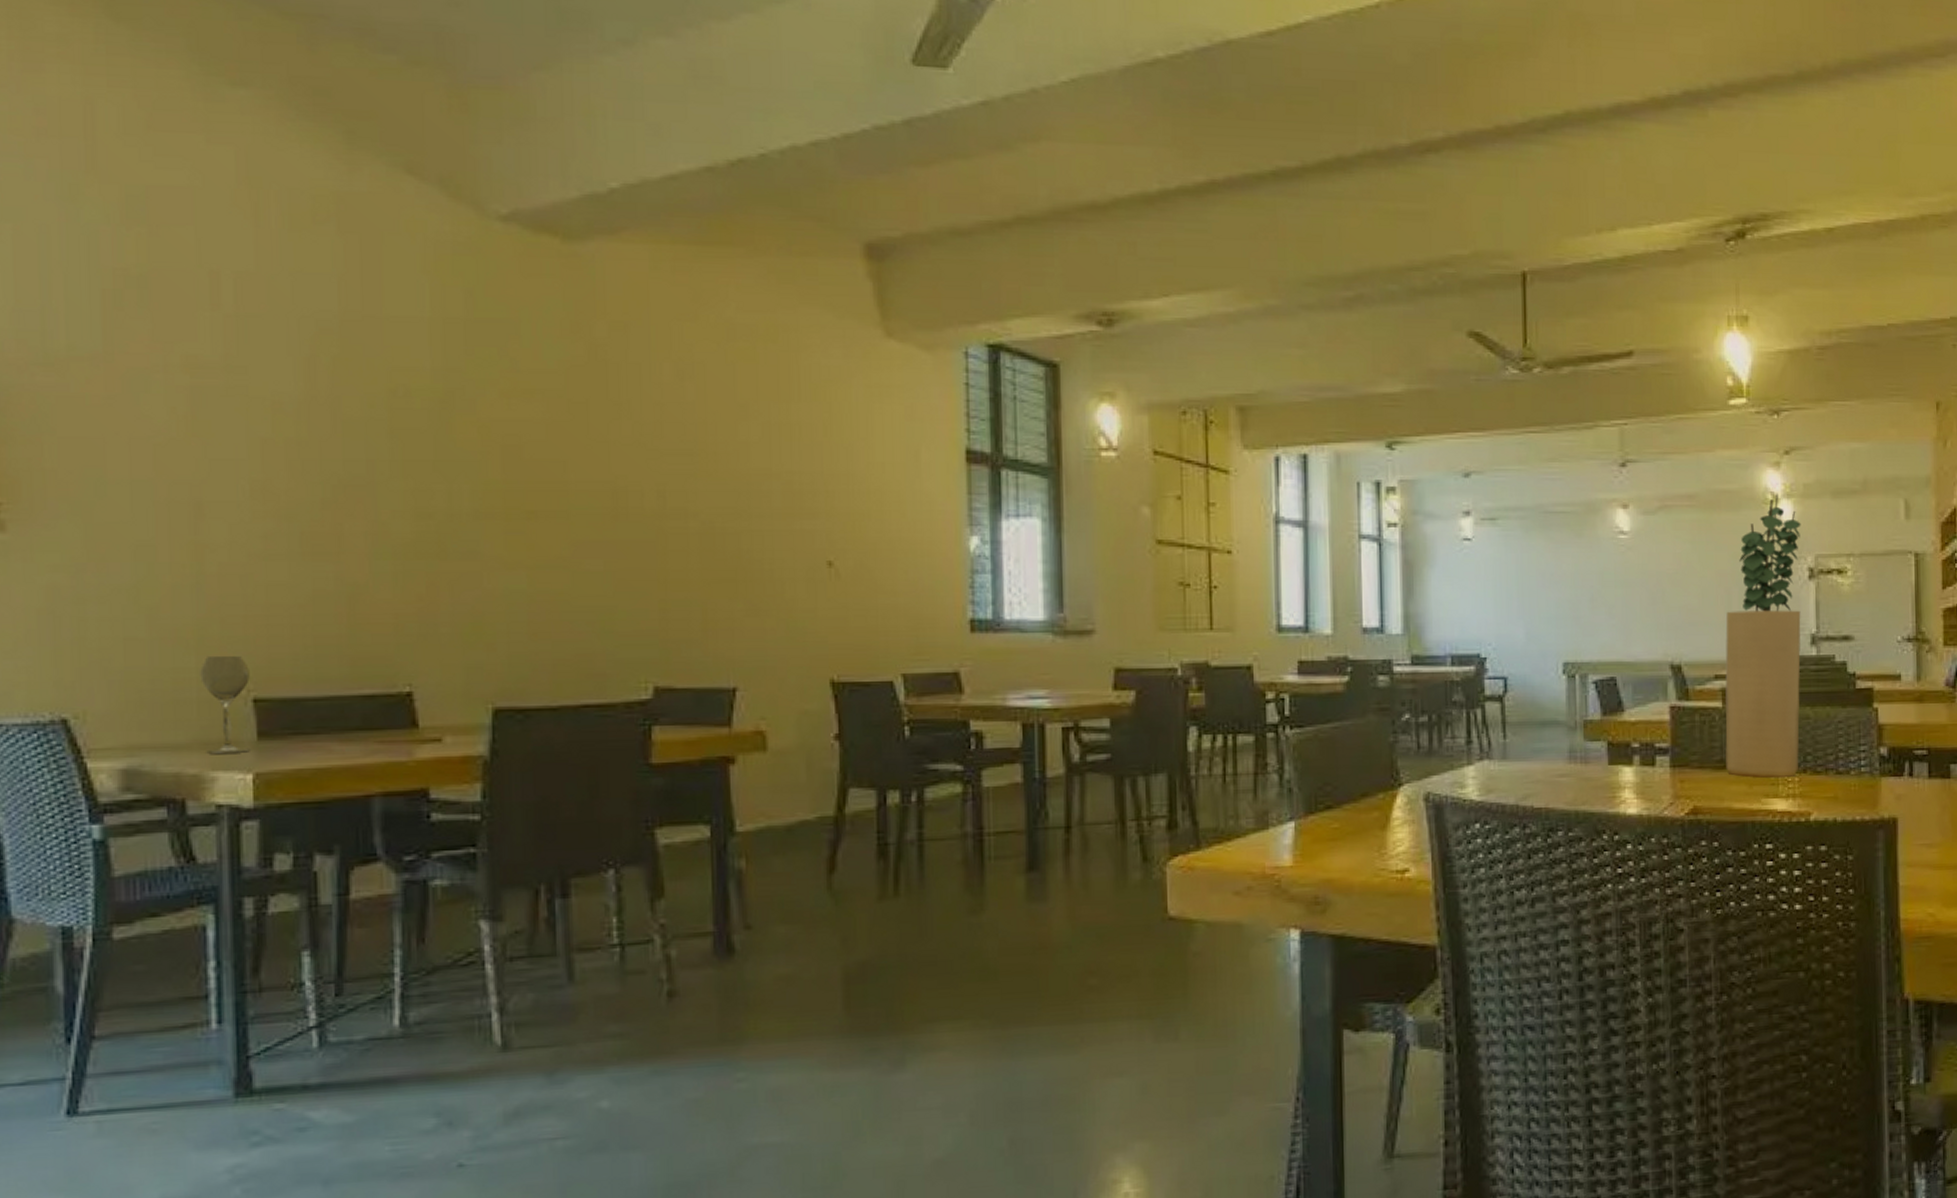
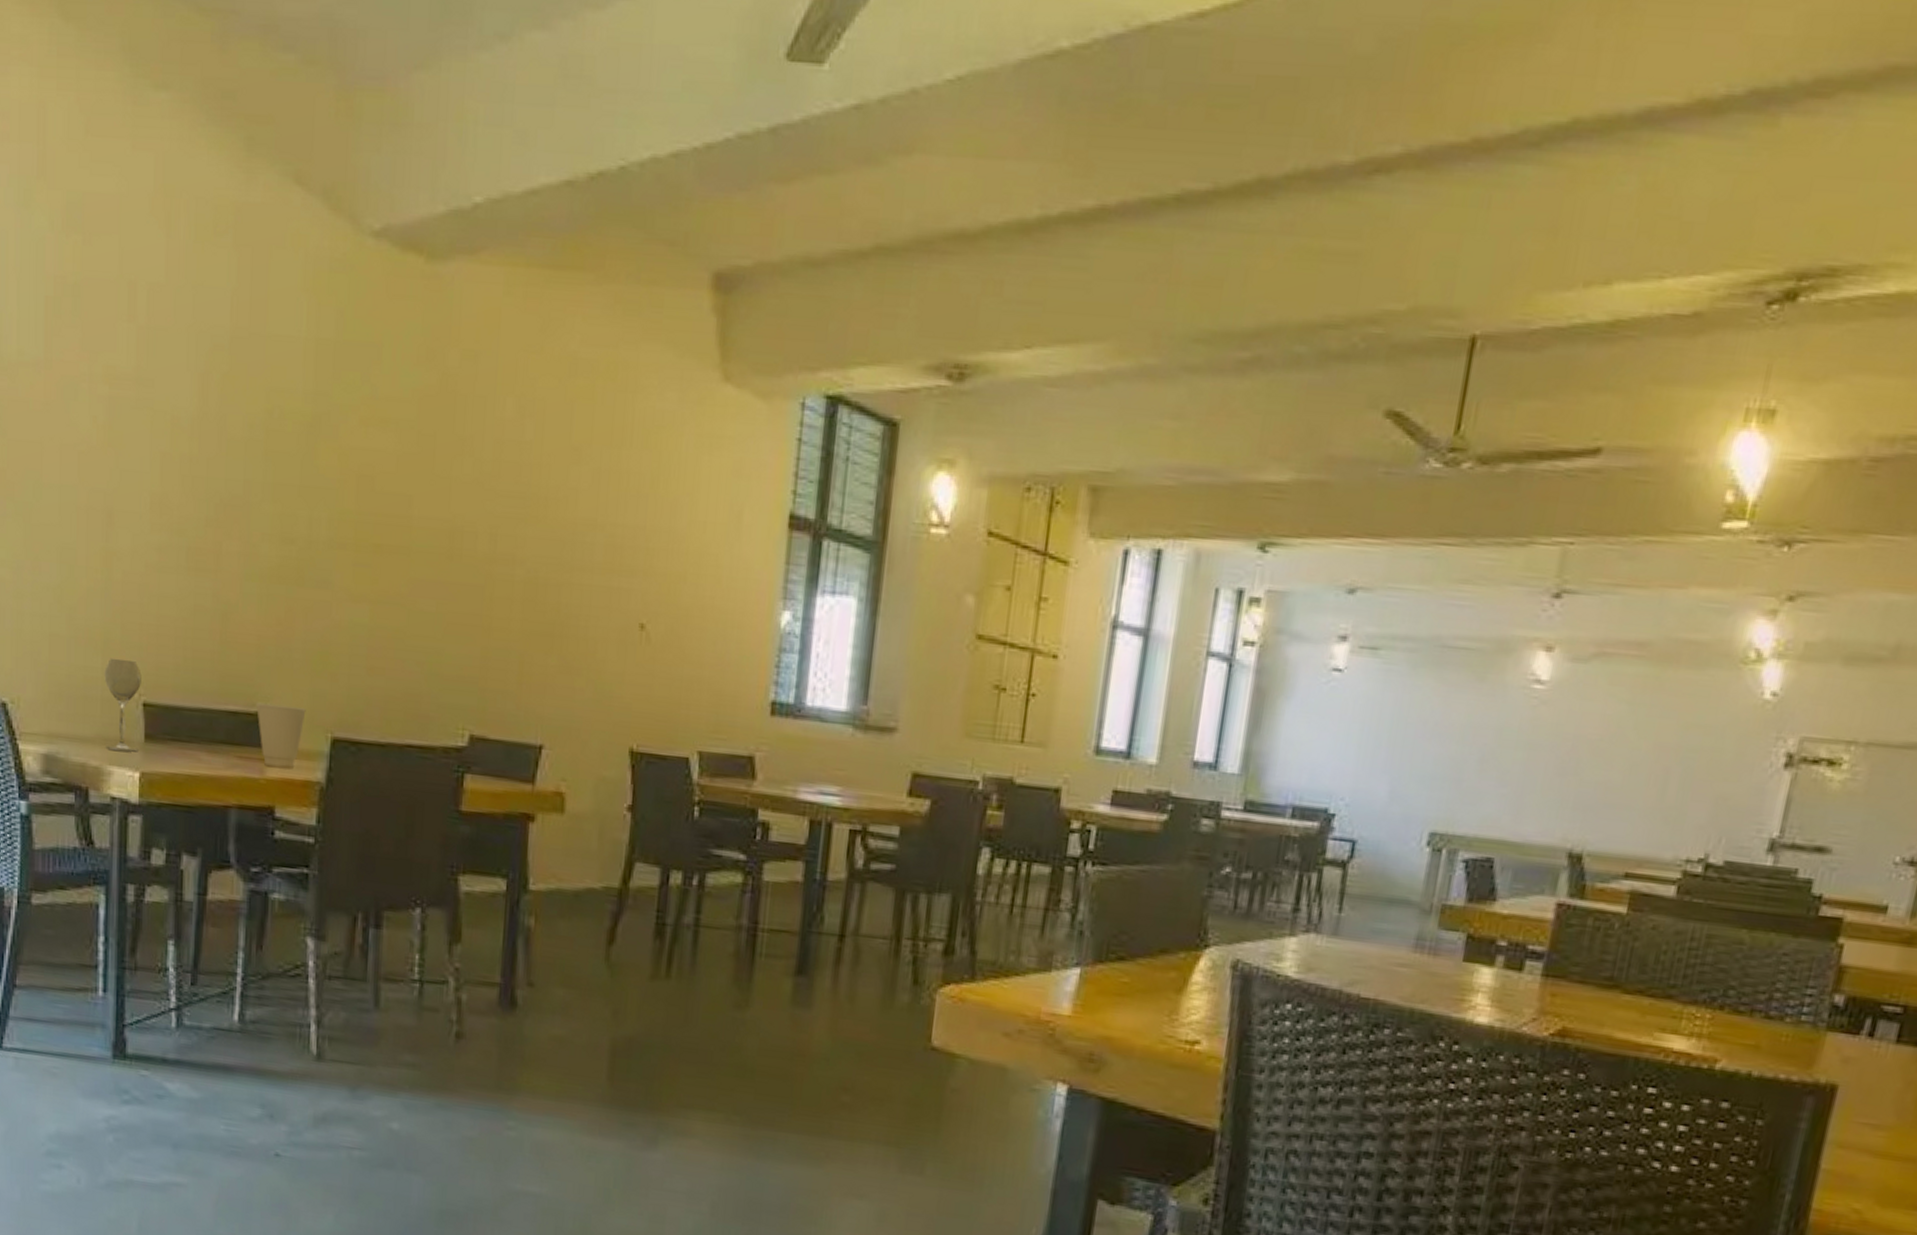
cup: none [398,681,460,748] -> present [256,702,306,770]
vase: present [1725,493,1801,779] -> none [1615,651,1790,1013]

